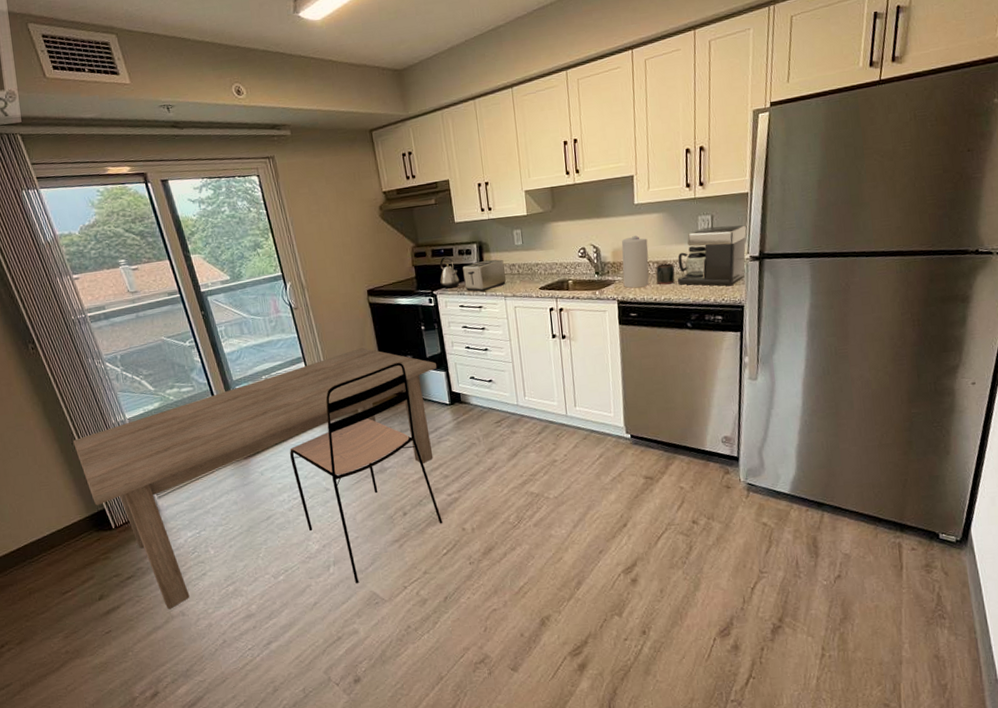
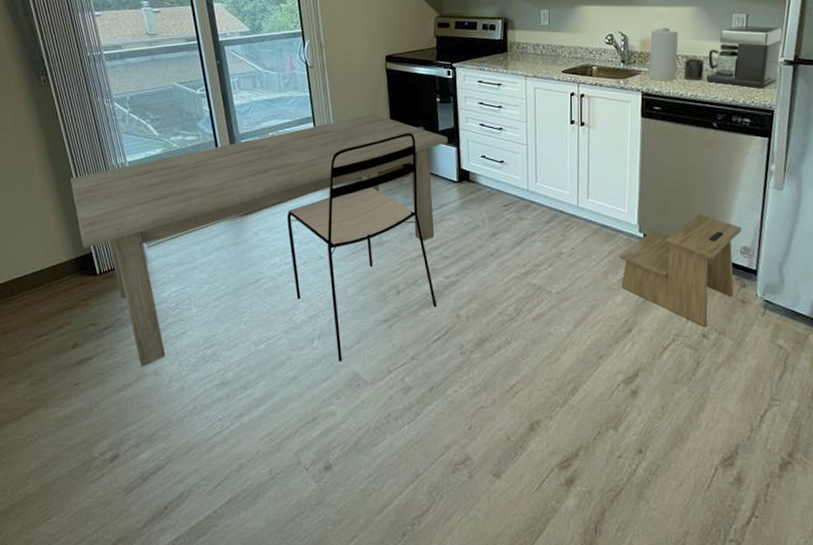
kettle: present [439,255,460,289] -> none [461,28,481,62]
toaster: present [462,259,506,292] -> none [485,37,528,69]
step stool: none [609,410,722,514] -> present [619,214,742,327]

